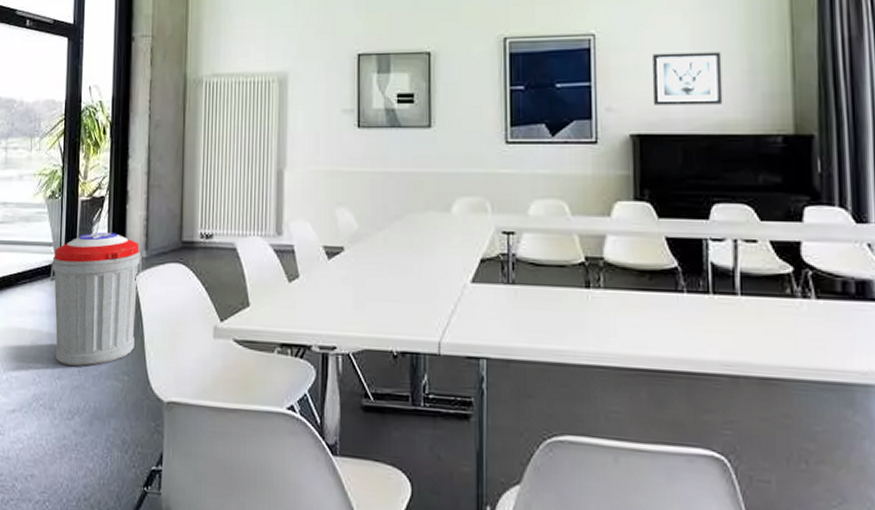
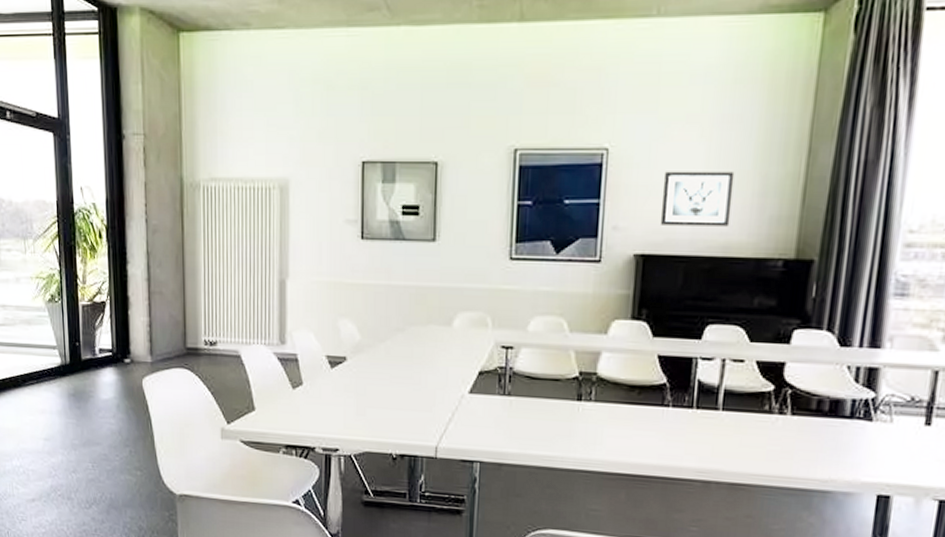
trash can: present [50,232,142,366] -> none [57,337,147,462]

